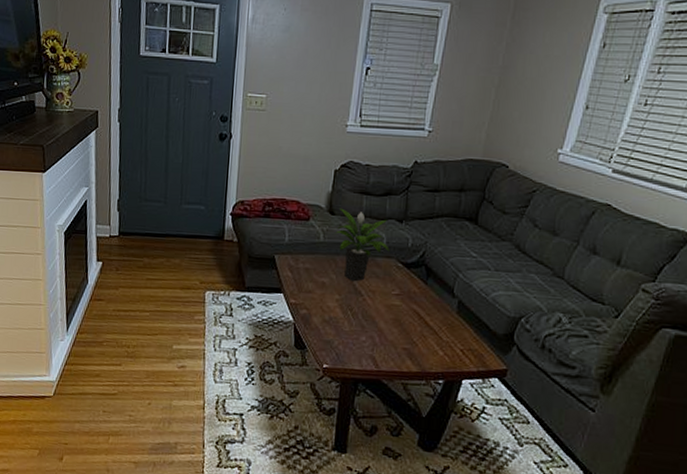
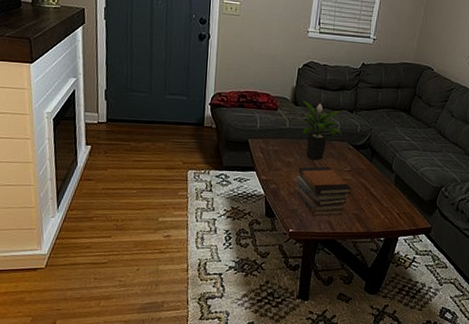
book stack: none [331,288,402,350] -> present [296,166,352,216]

